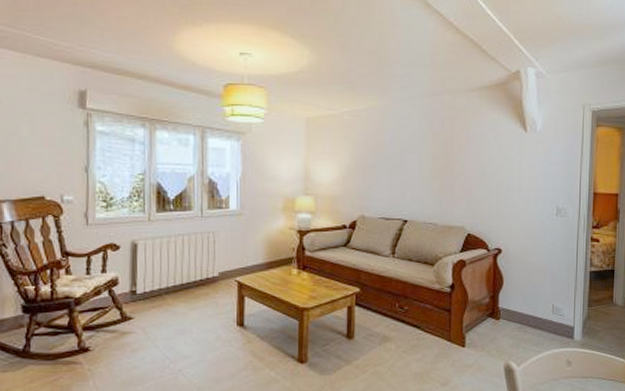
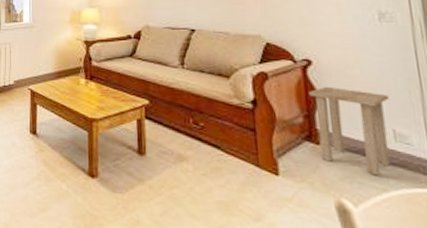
side table: none [496,271,553,341] -> present [309,86,391,176]

